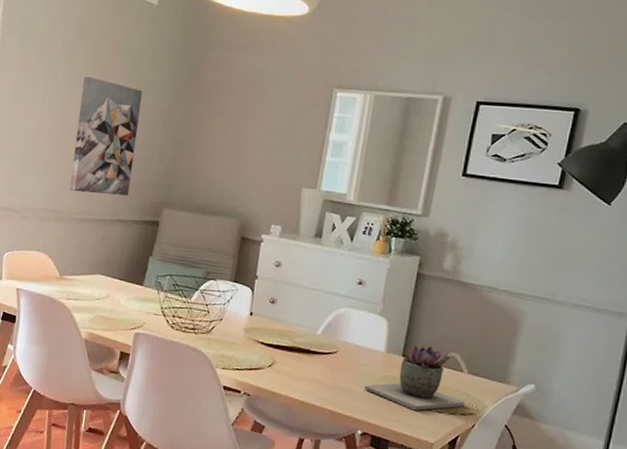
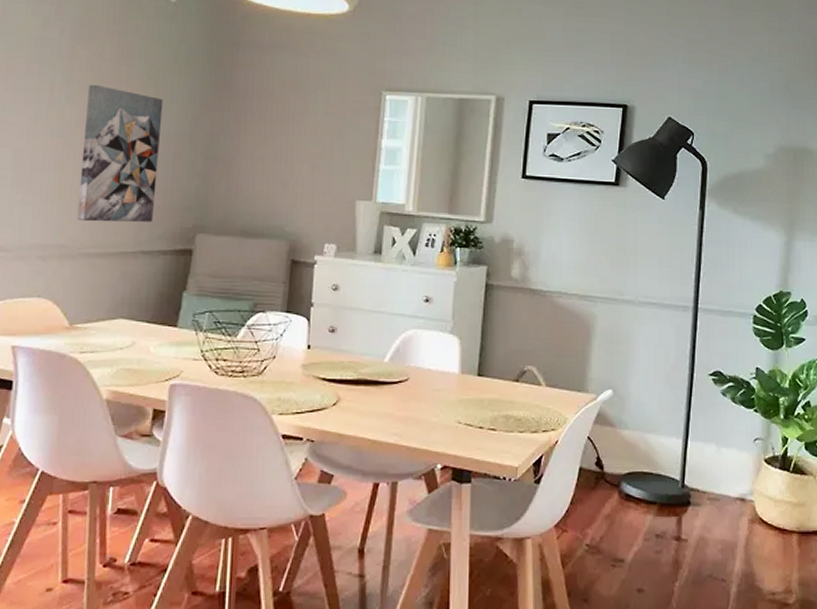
succulent plant: present [364,345,465,411] -> none [440,361,546,434]

